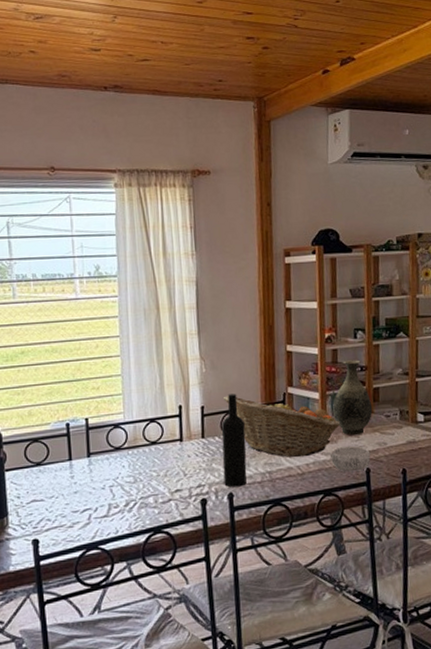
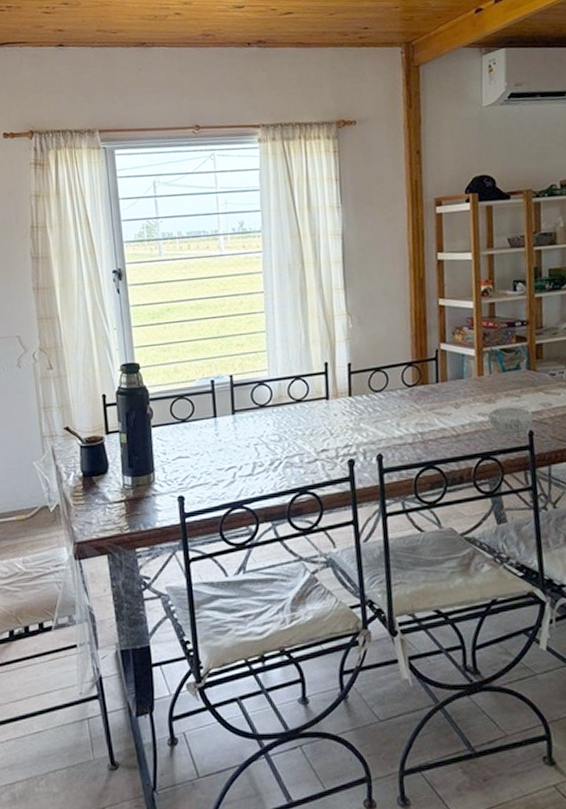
wine bottle: present [221,394,248,488] -> none [369,350,398,448]
fruit basket: present [224,395,341,457] -> none [372,352,500,418]
vase: present [333,360,373,436] -> none [490,314,536,396]

